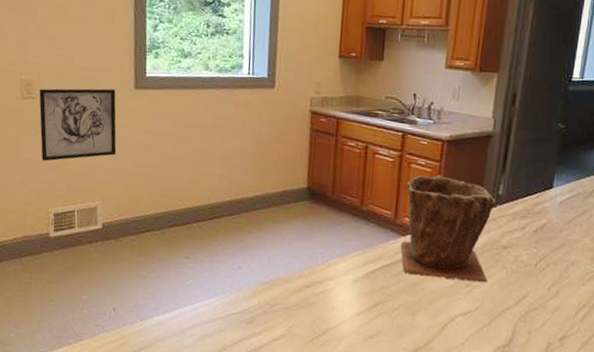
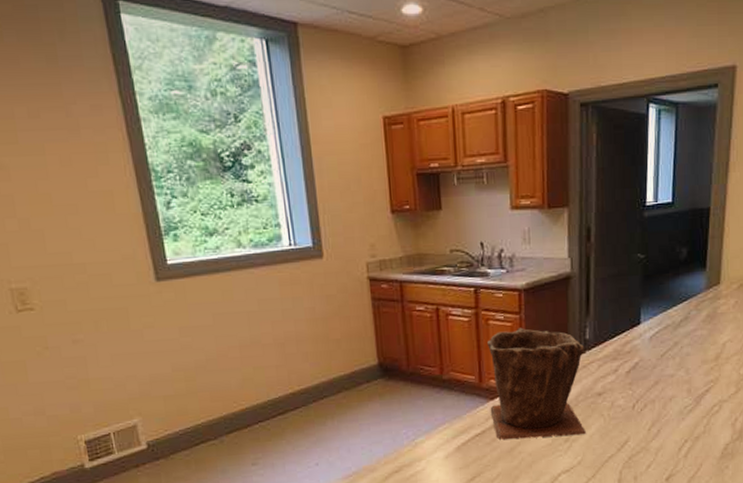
wall art: present [39,88,117,161] -> none [37,285,148,382]

